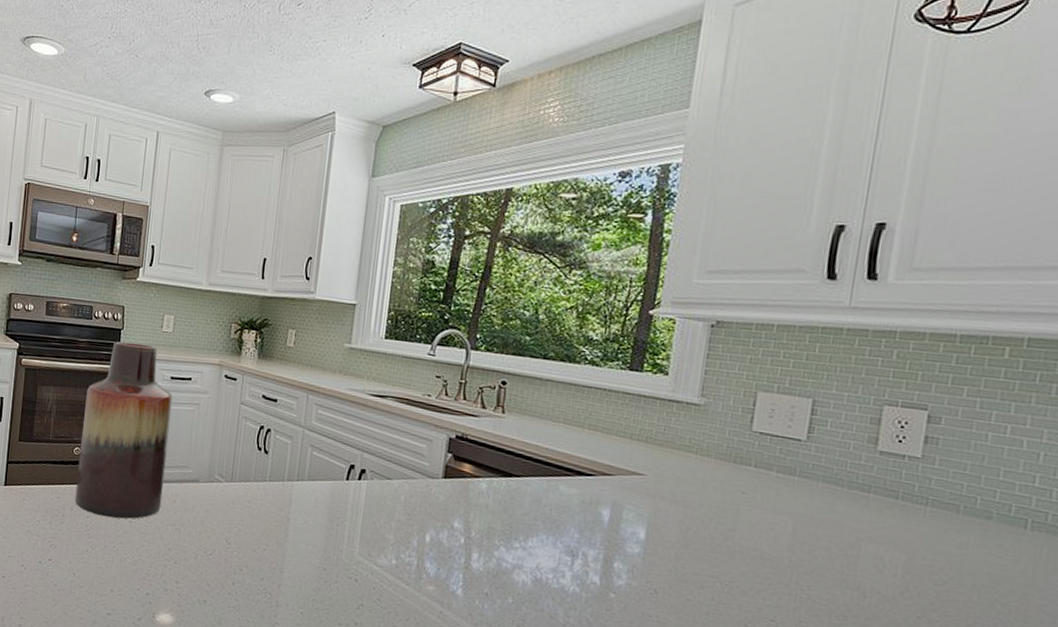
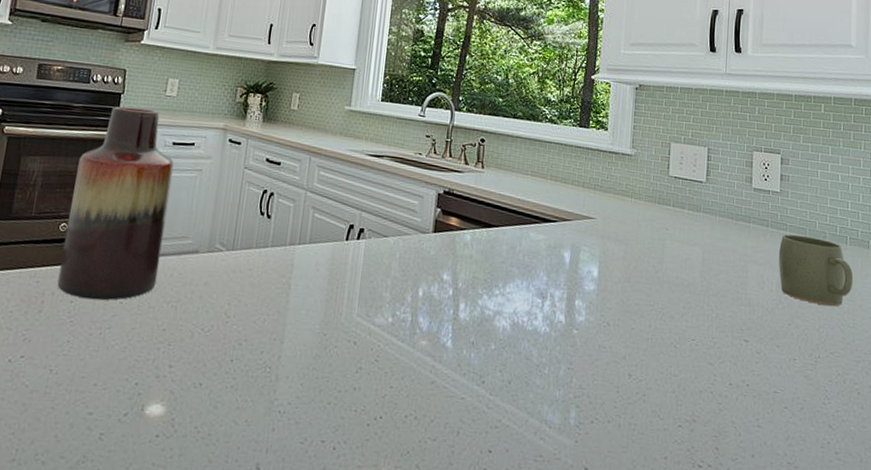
mug: none [909,510,1032,604] -> present [779,234,854,307]

